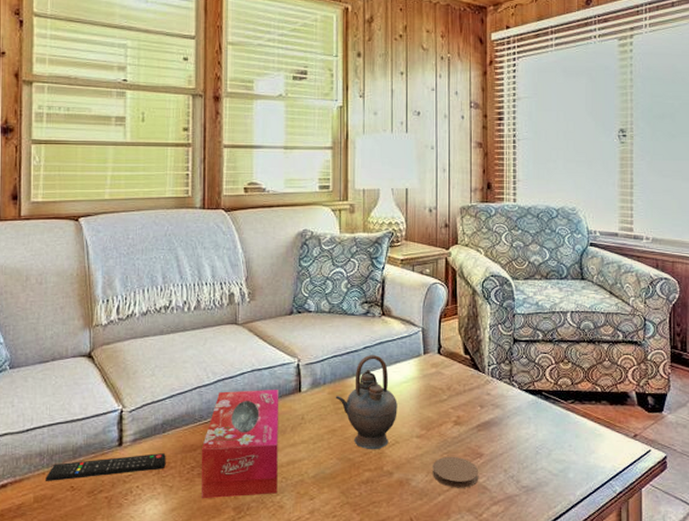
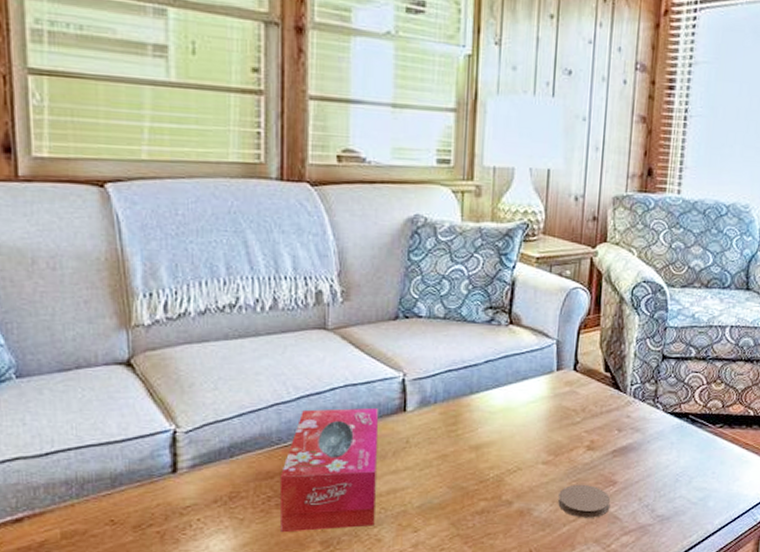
remote control: present [46,453,166,481] -> none [75,481,235,514]
teapot: present [335,354,397,450] -> none [448,369,522,478]

